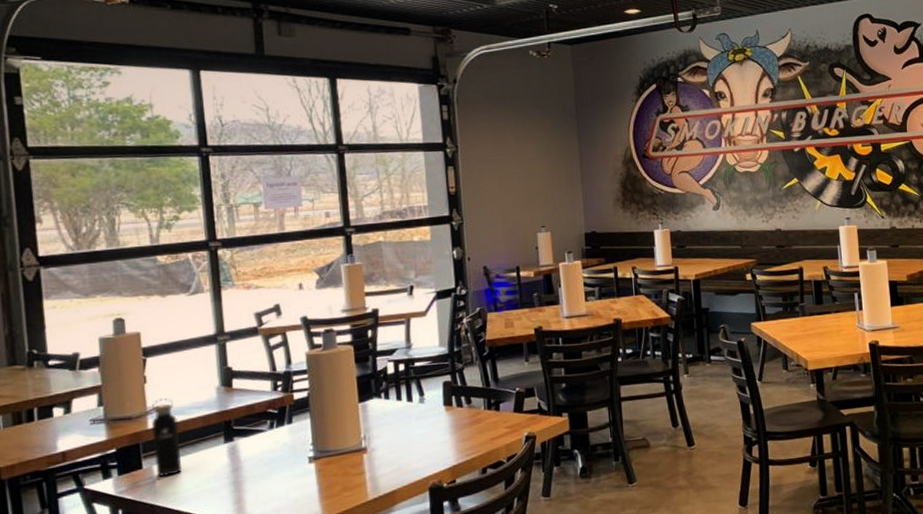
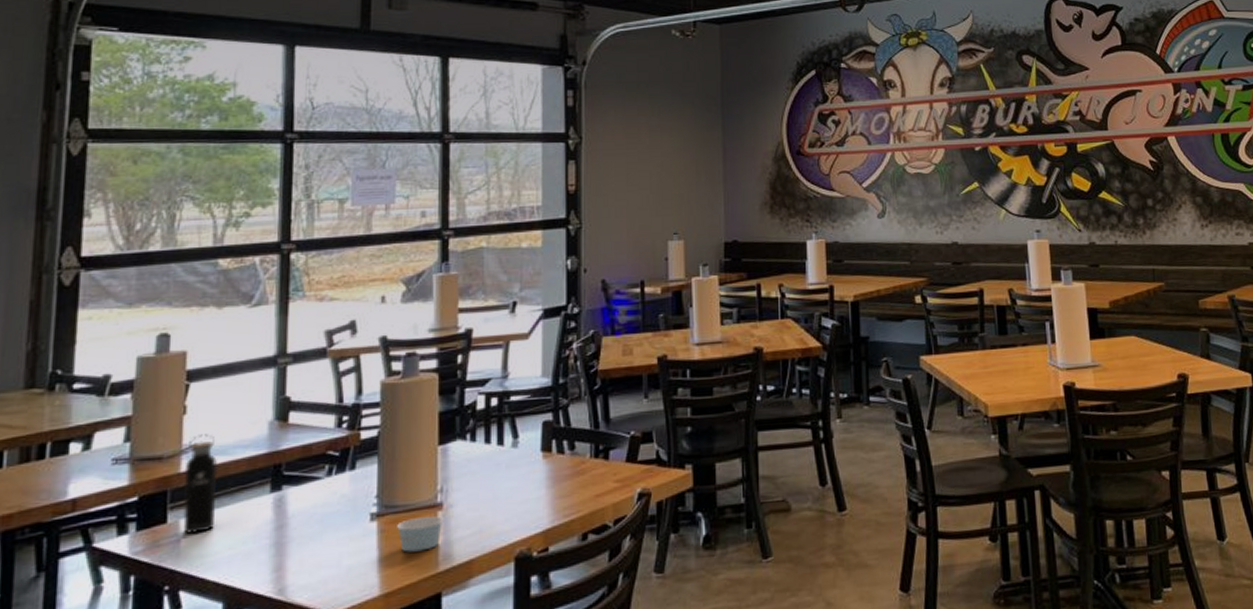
paper cup: none [331,457,369,486] -> present [397,515,444,552]

